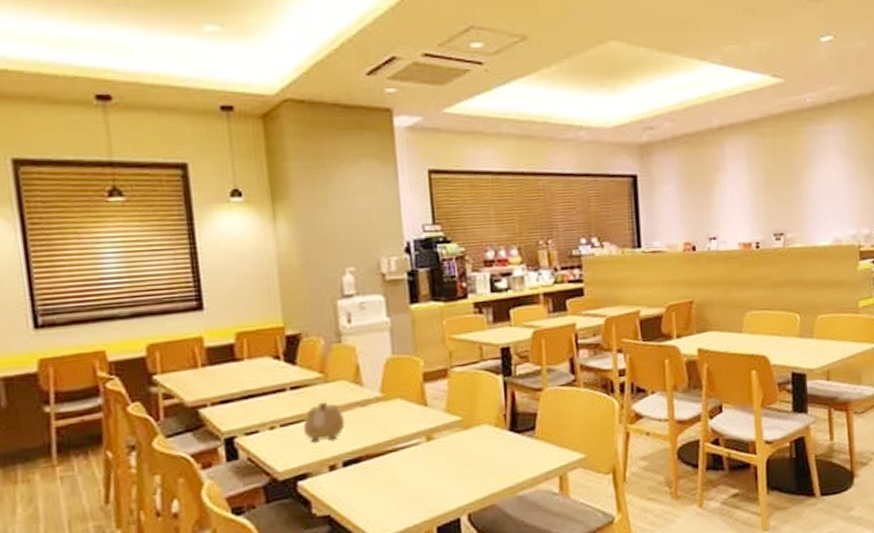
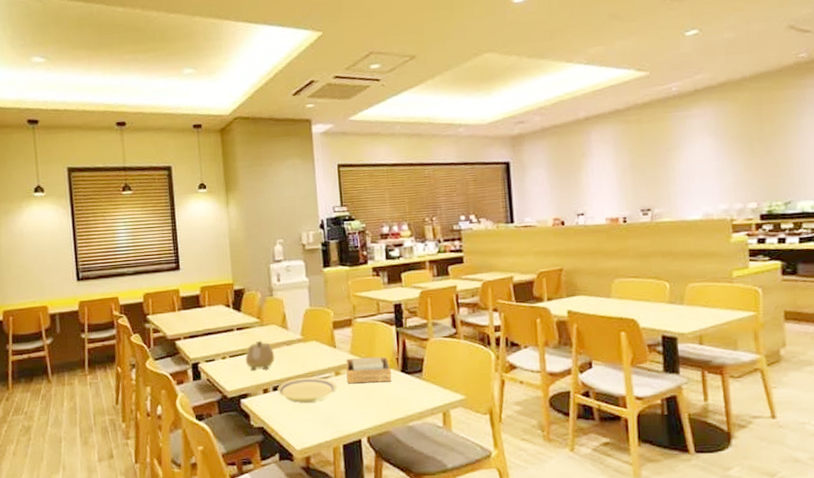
plate: none [349,444,428,479] -> present [277,377,337,403]
napkin holder: none [440,413,498,451] -> present [346,356,392,384]

